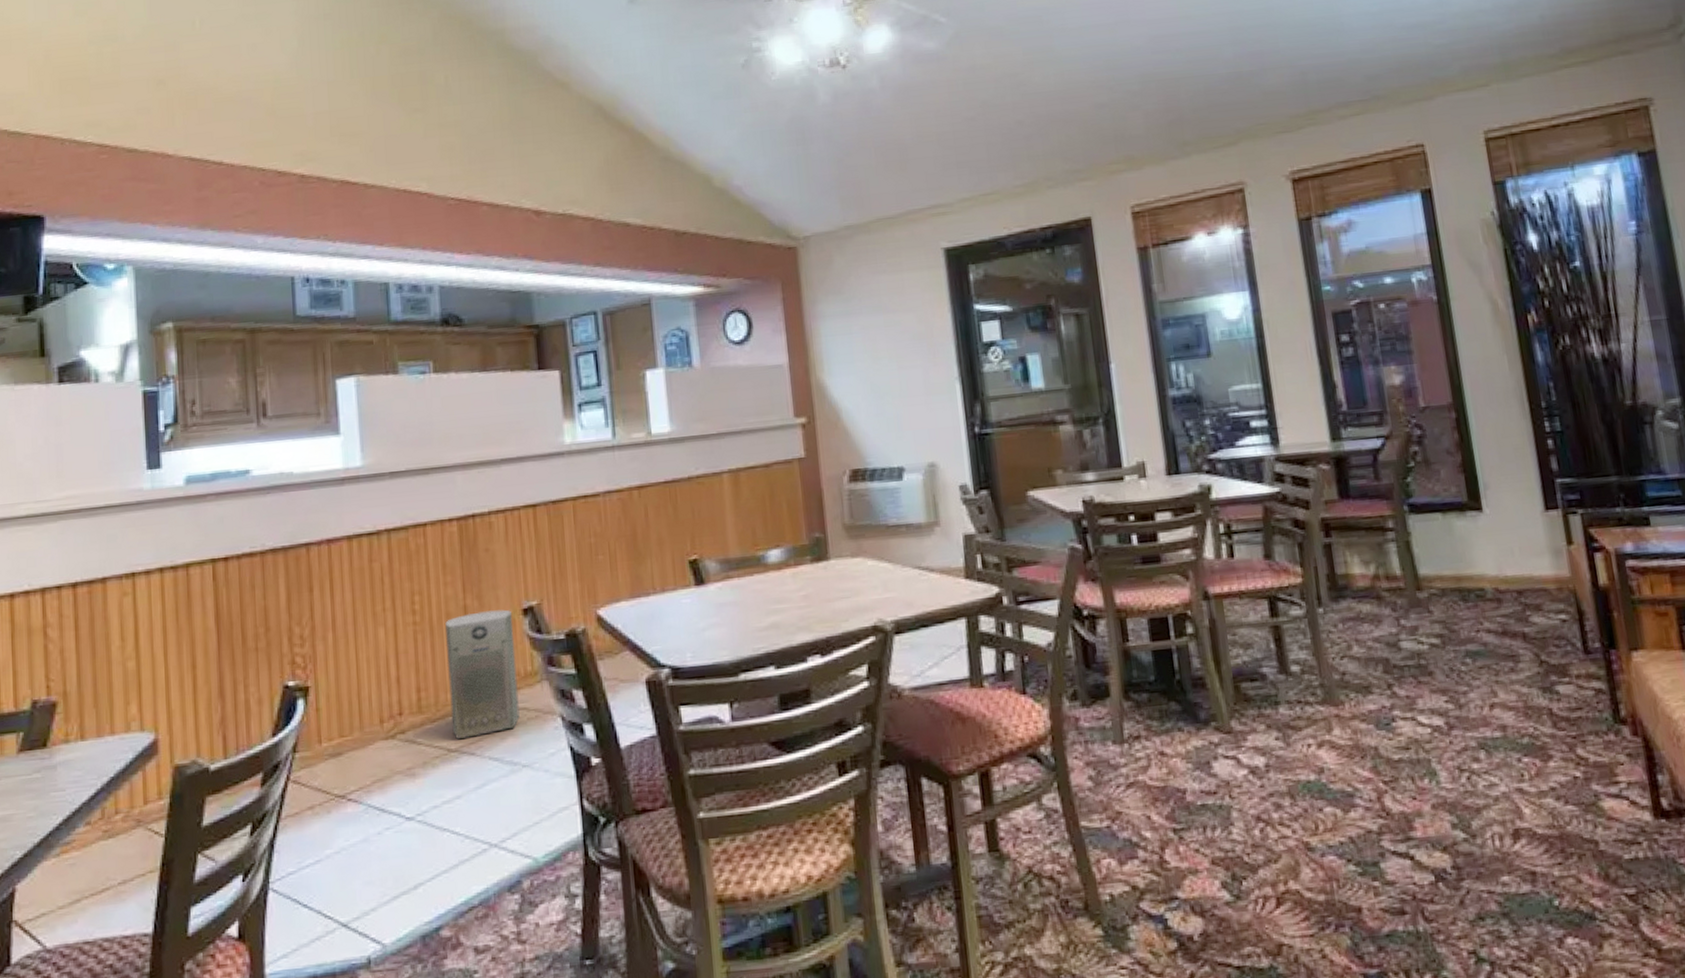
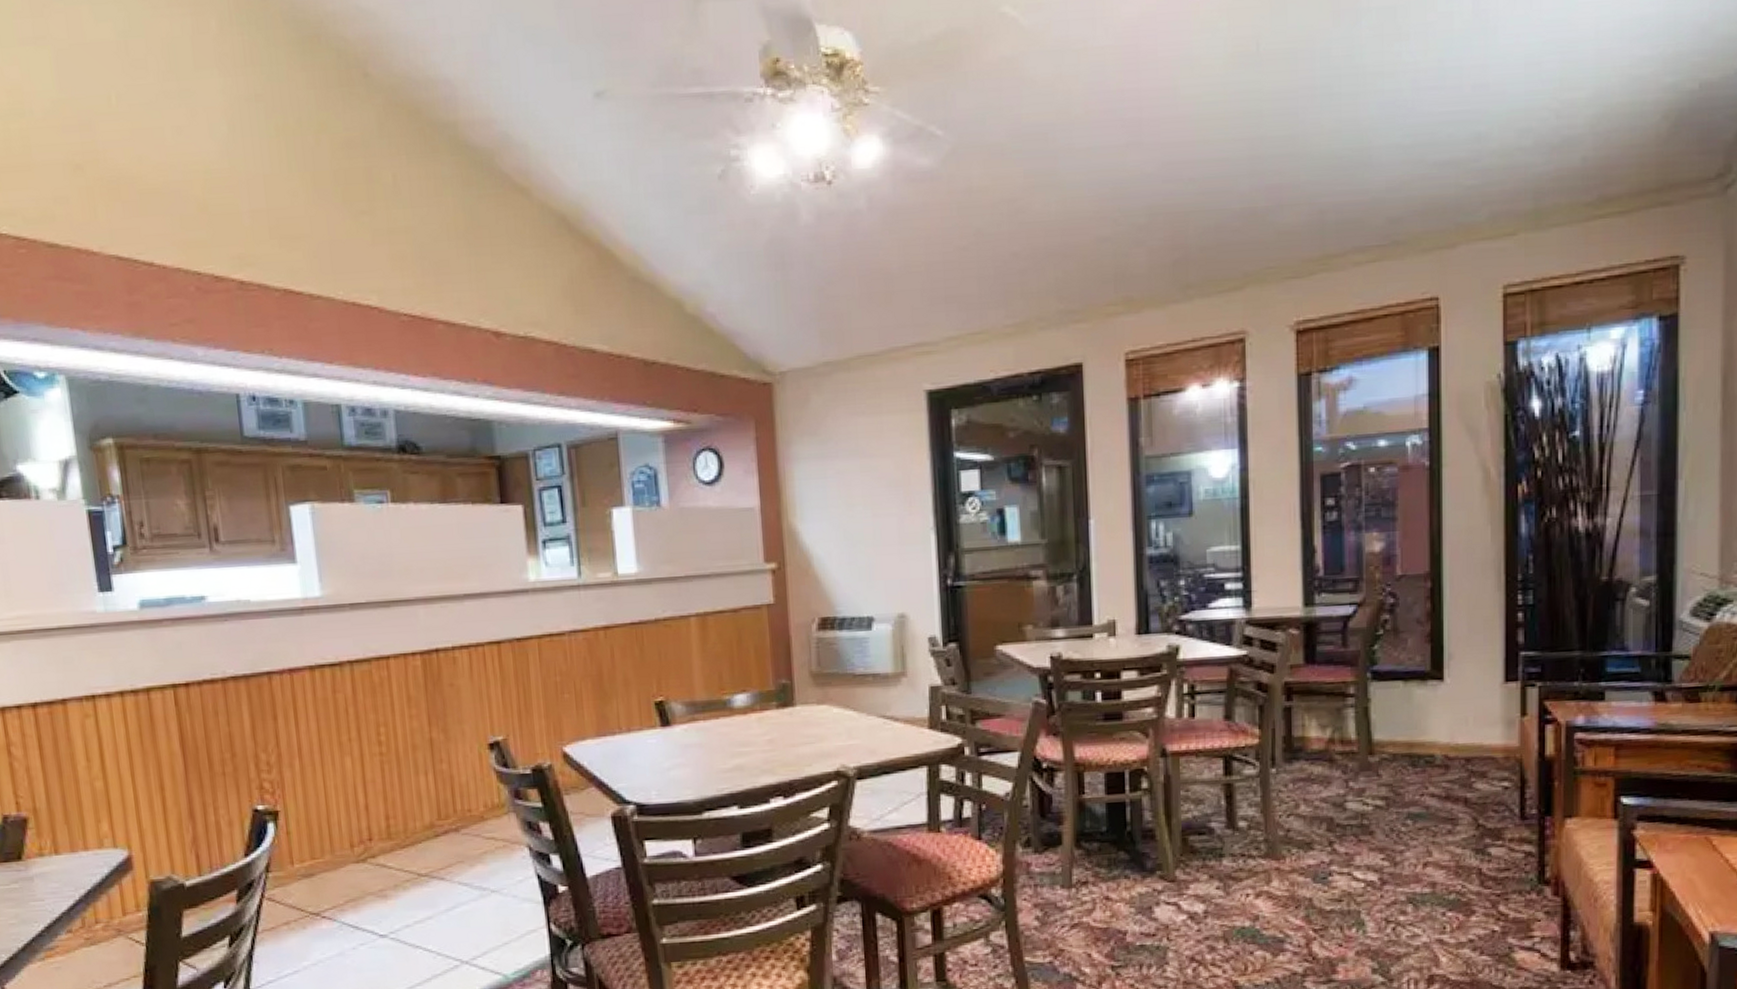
air purifier: present [445,609,520,740] -> none [412,743,488,865]

